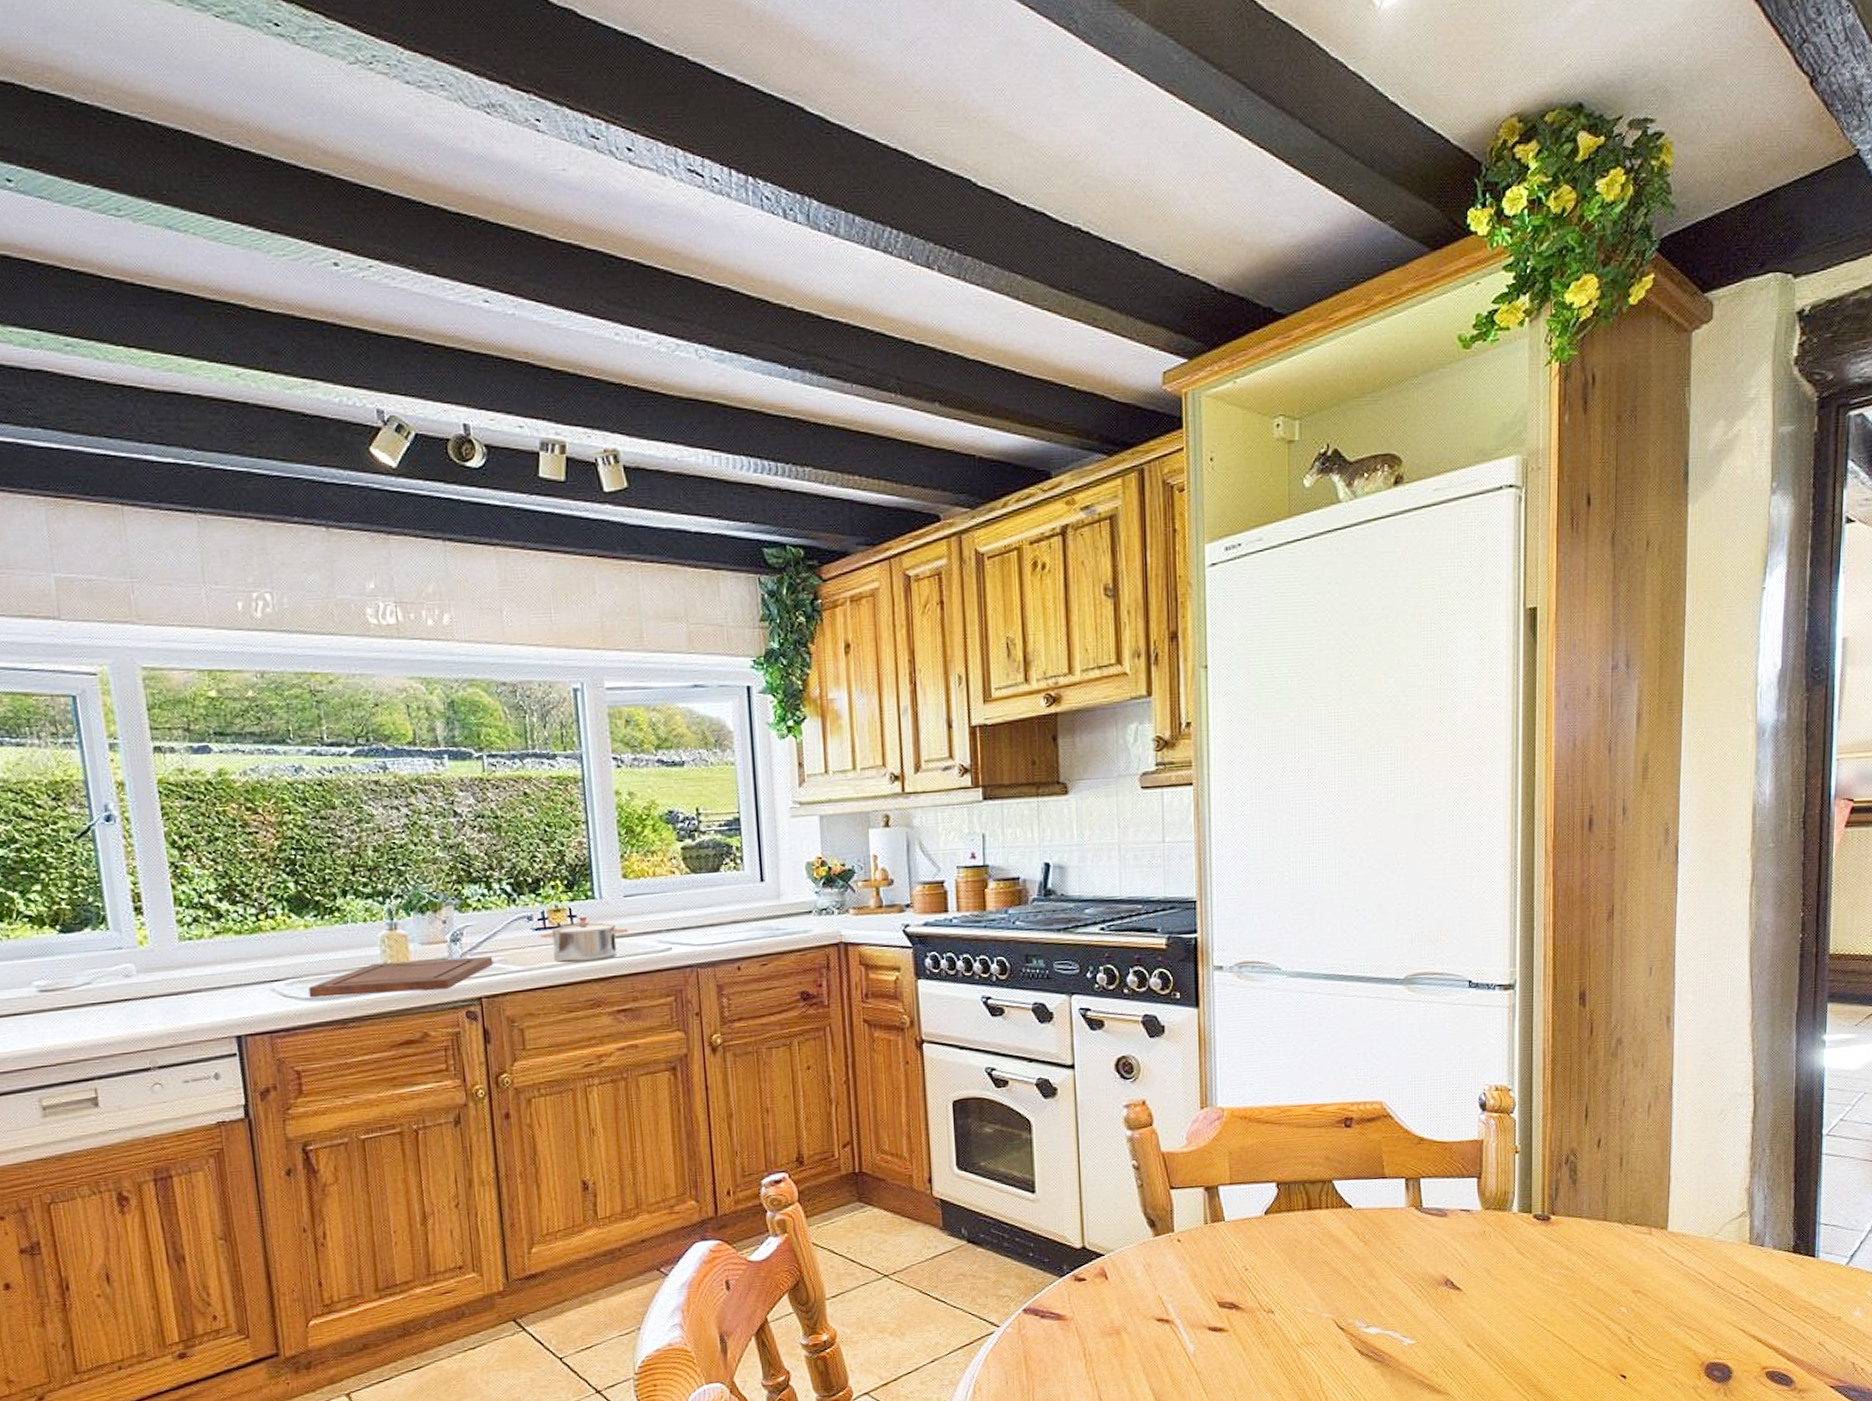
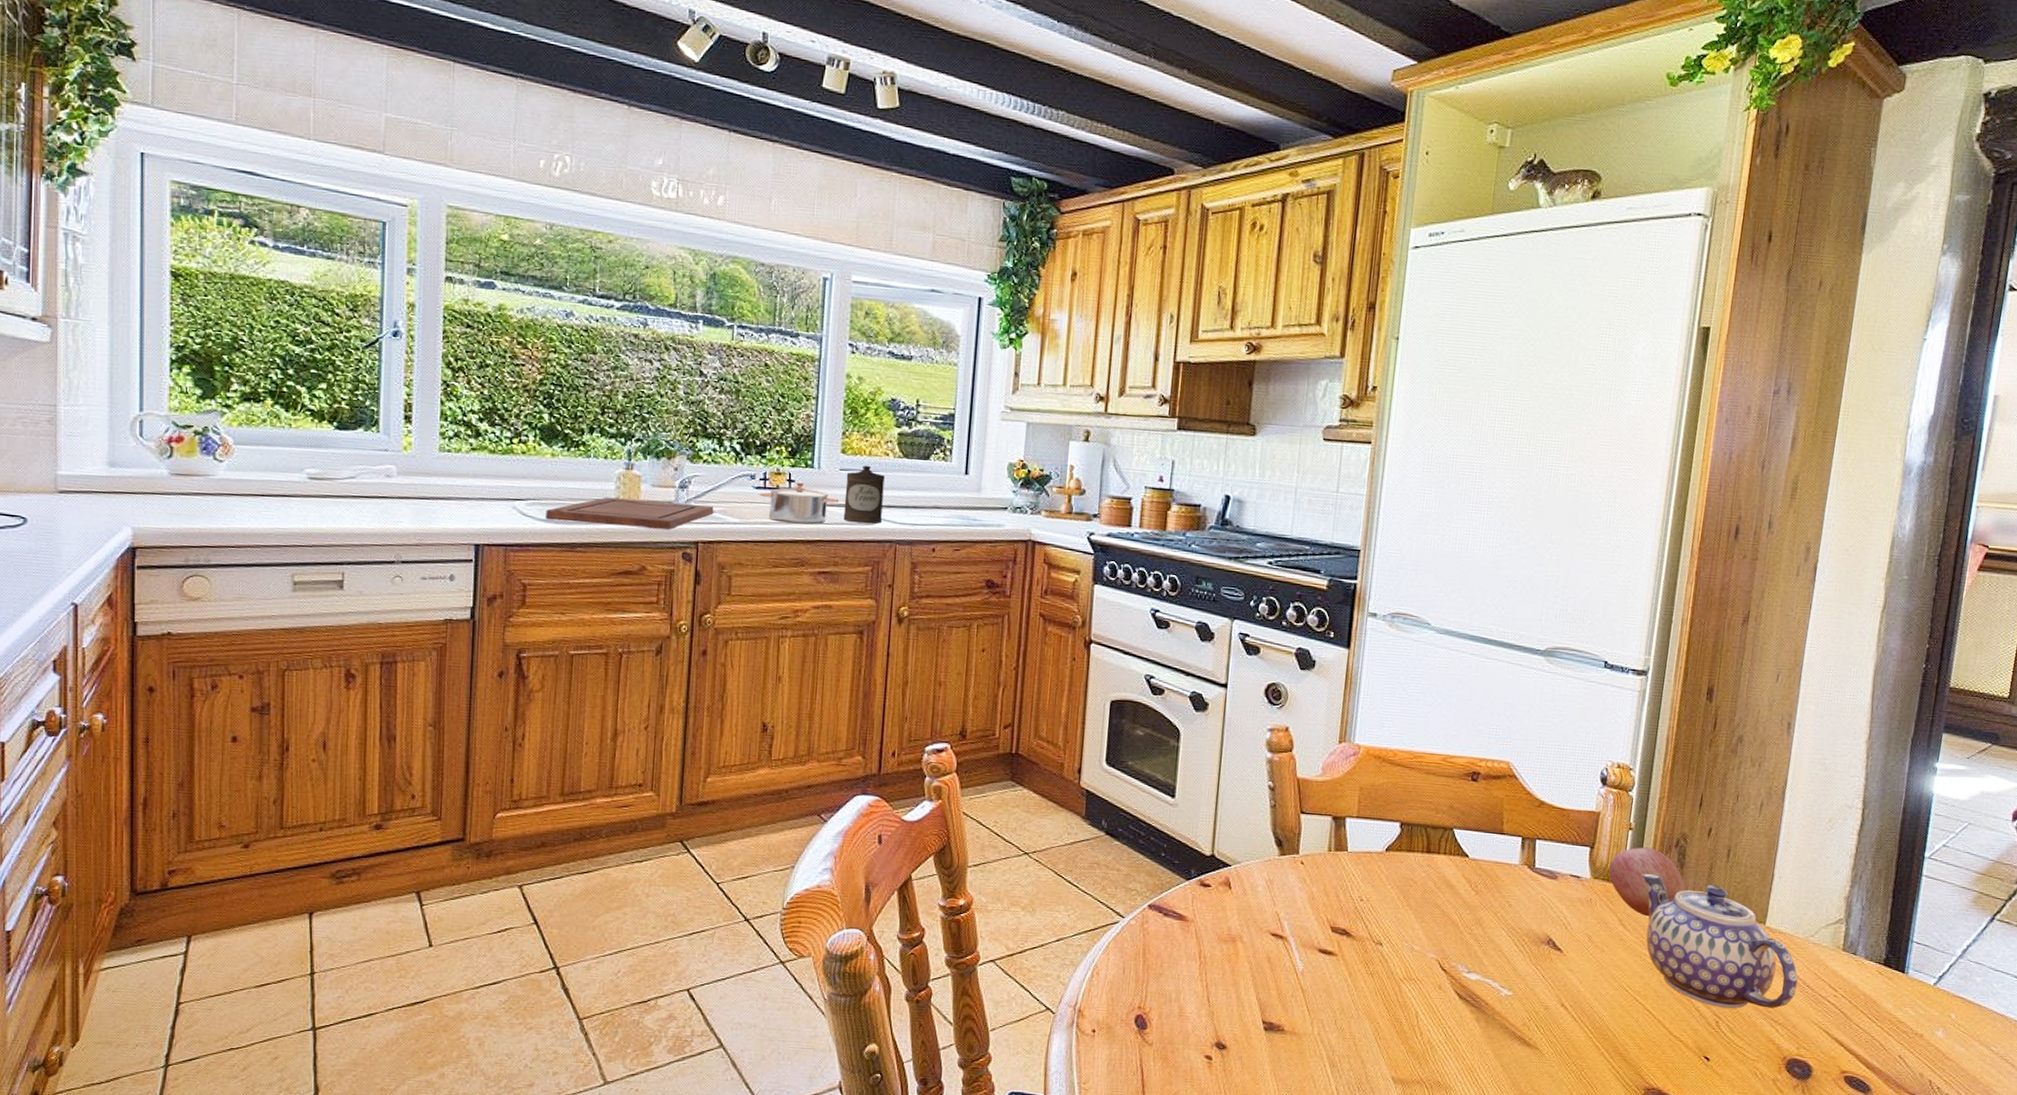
canister: none [631,887,678,952] -> present [843,465,885,525]
fruit: none [1499,1168,1581,1241] -> present [1608,847,1686,917]
teapot: none [1533,1195,1707,1322] -> present [1640,873,1798,1009]

